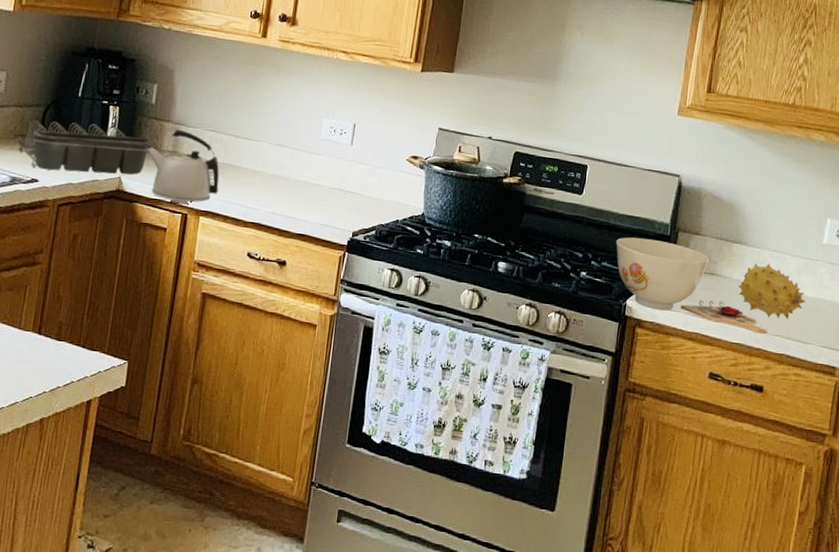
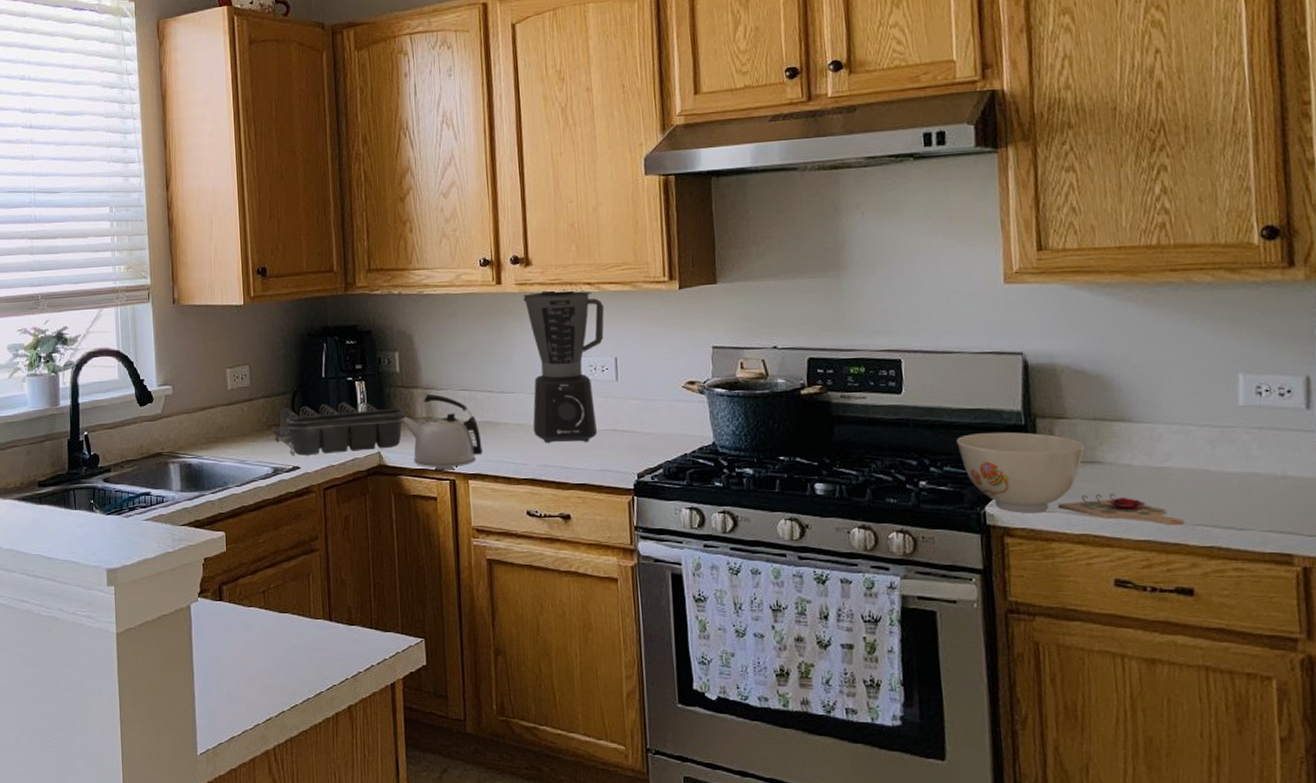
blender: none [268,51,354,198] -> present [523,289,605,443]
fruit: present [738,264,806,319] -> none [1131,440,1231,505]

